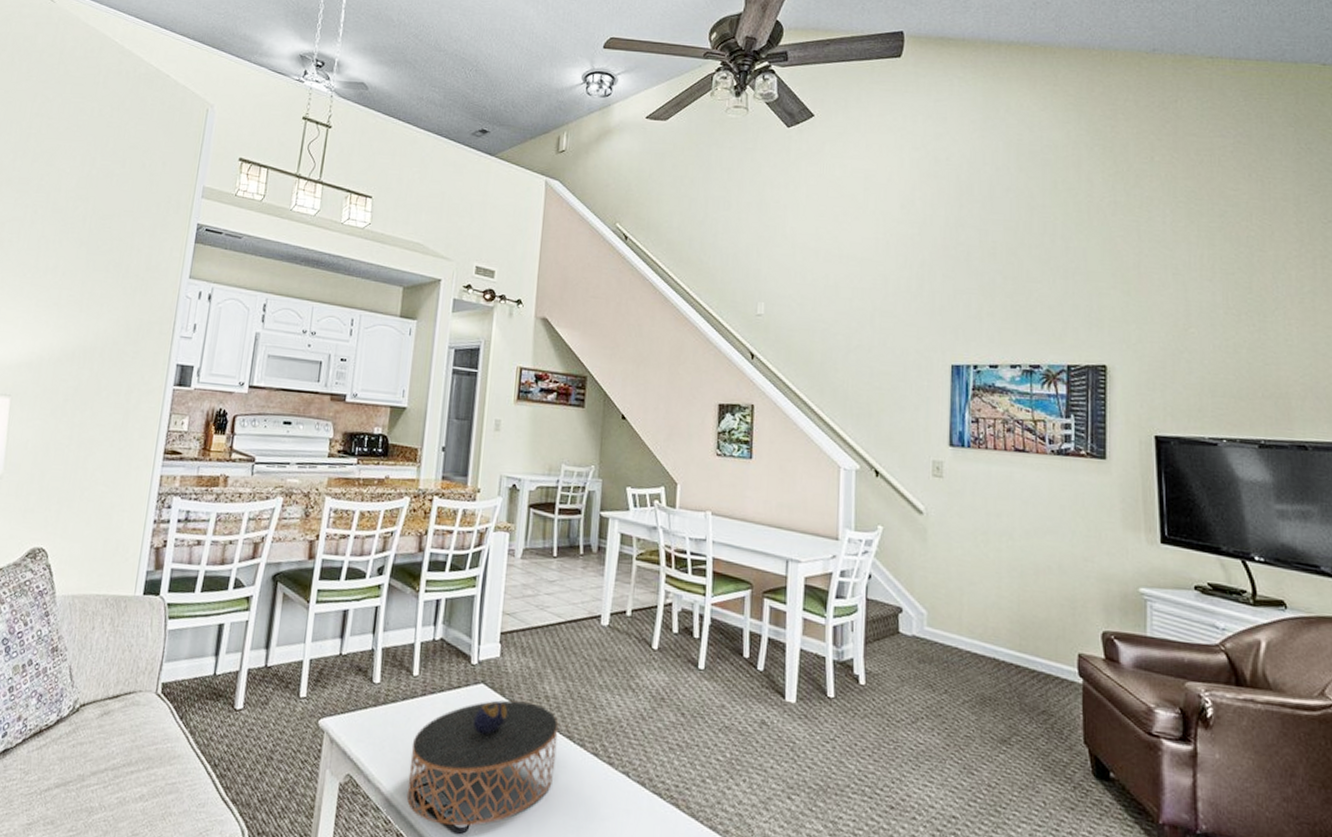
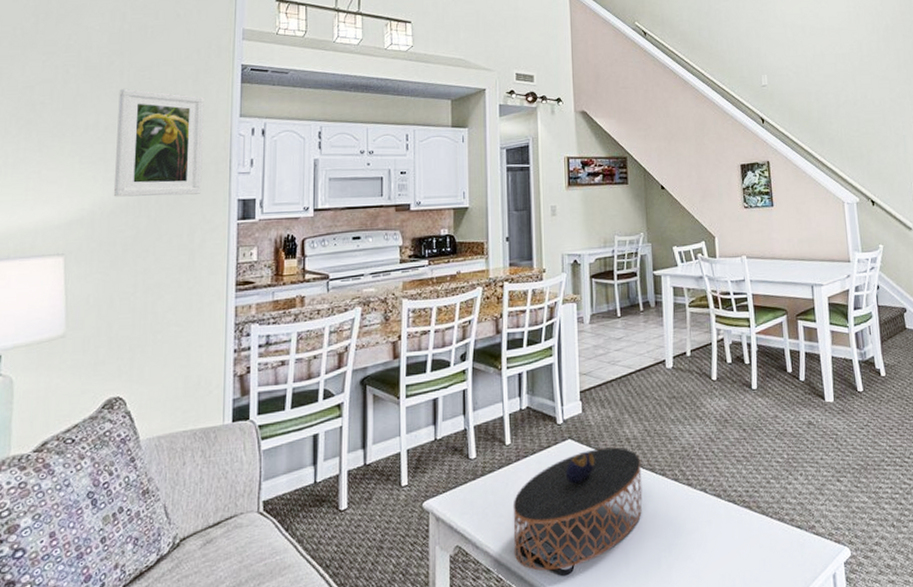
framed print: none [61,235,158,353] -> present [113,88,204,197]

